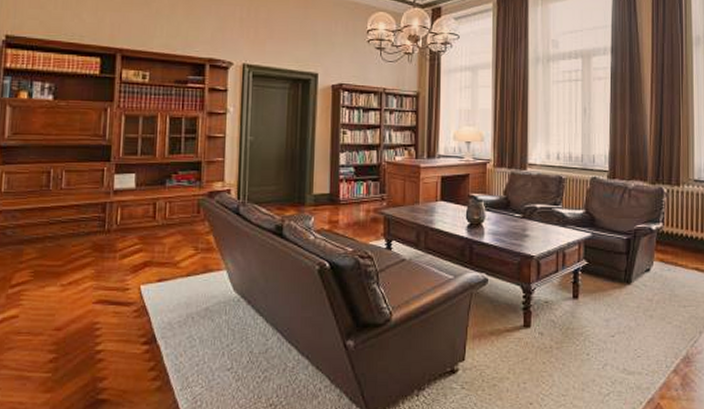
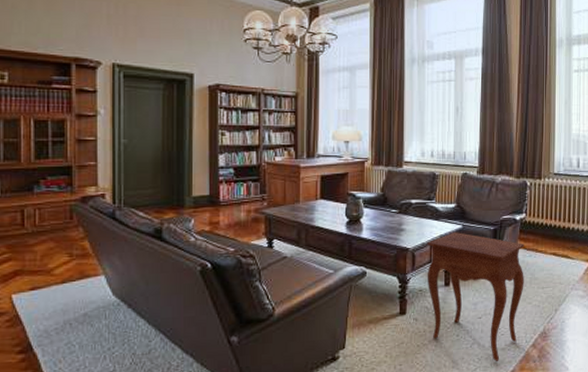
side table: none [553,241,663,387] -> present [427,232,525,361]

